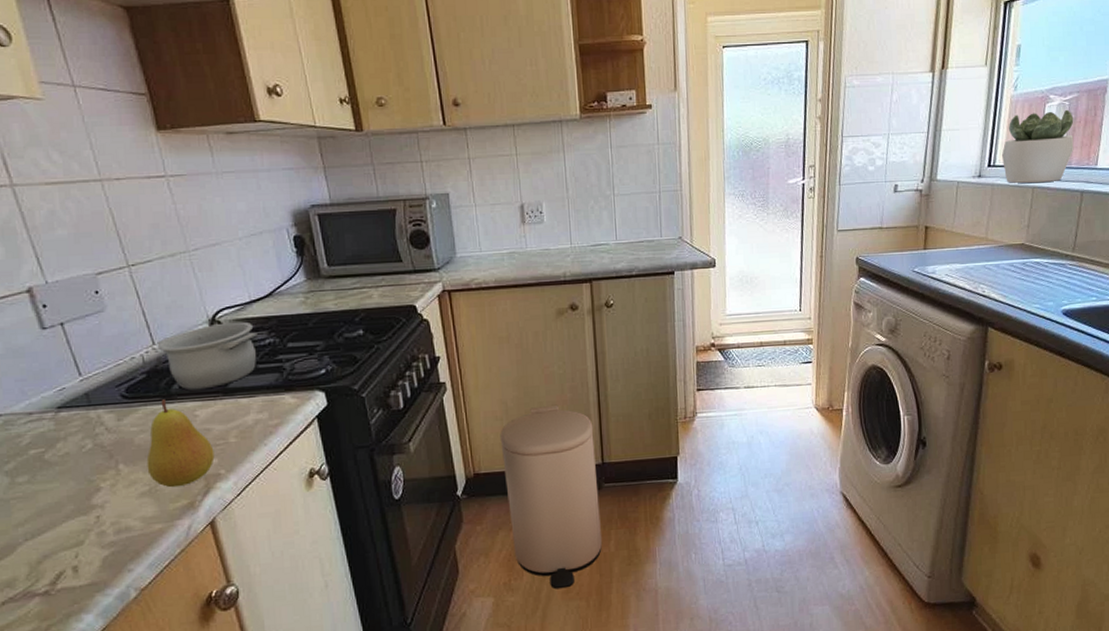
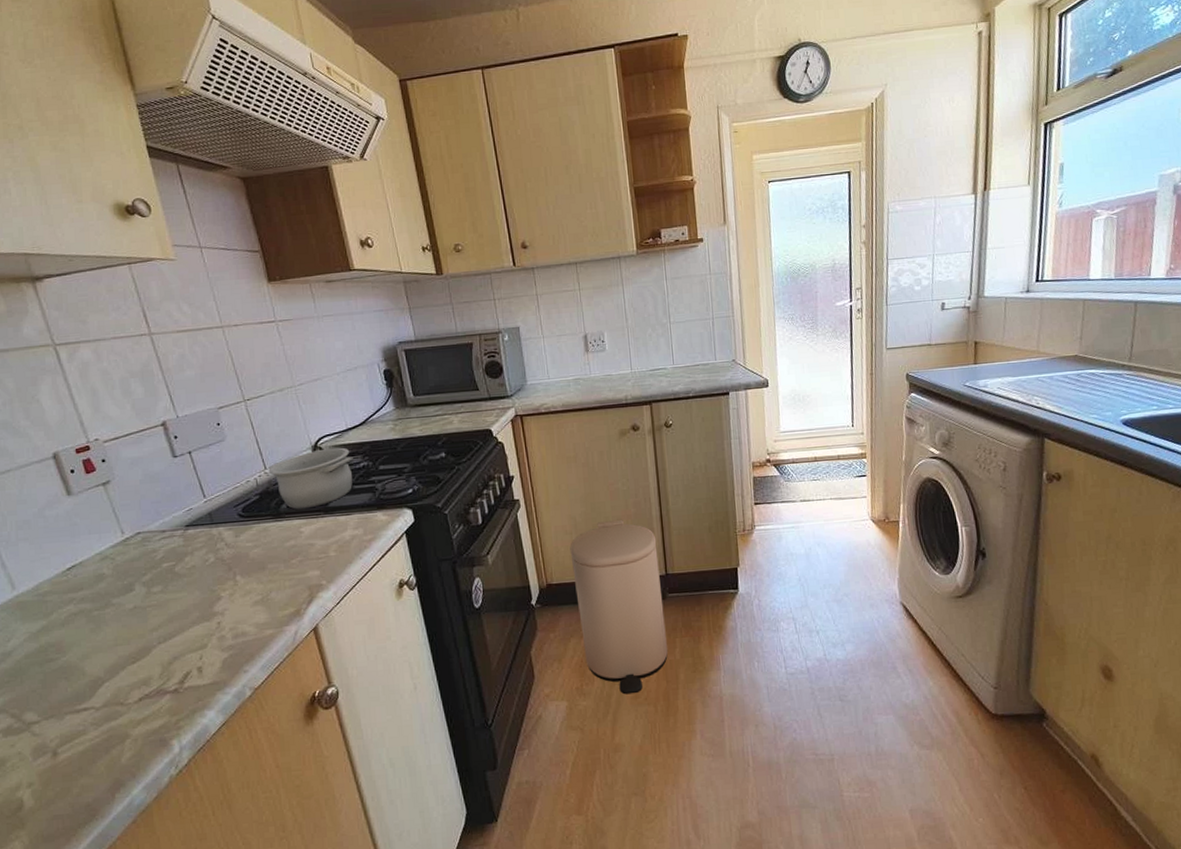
fruit: present [146,399,215,488] -> none [259,518,317,597]
succulent plant: present [1001,109,1074,184] -> none [1049,222,1125,297]

